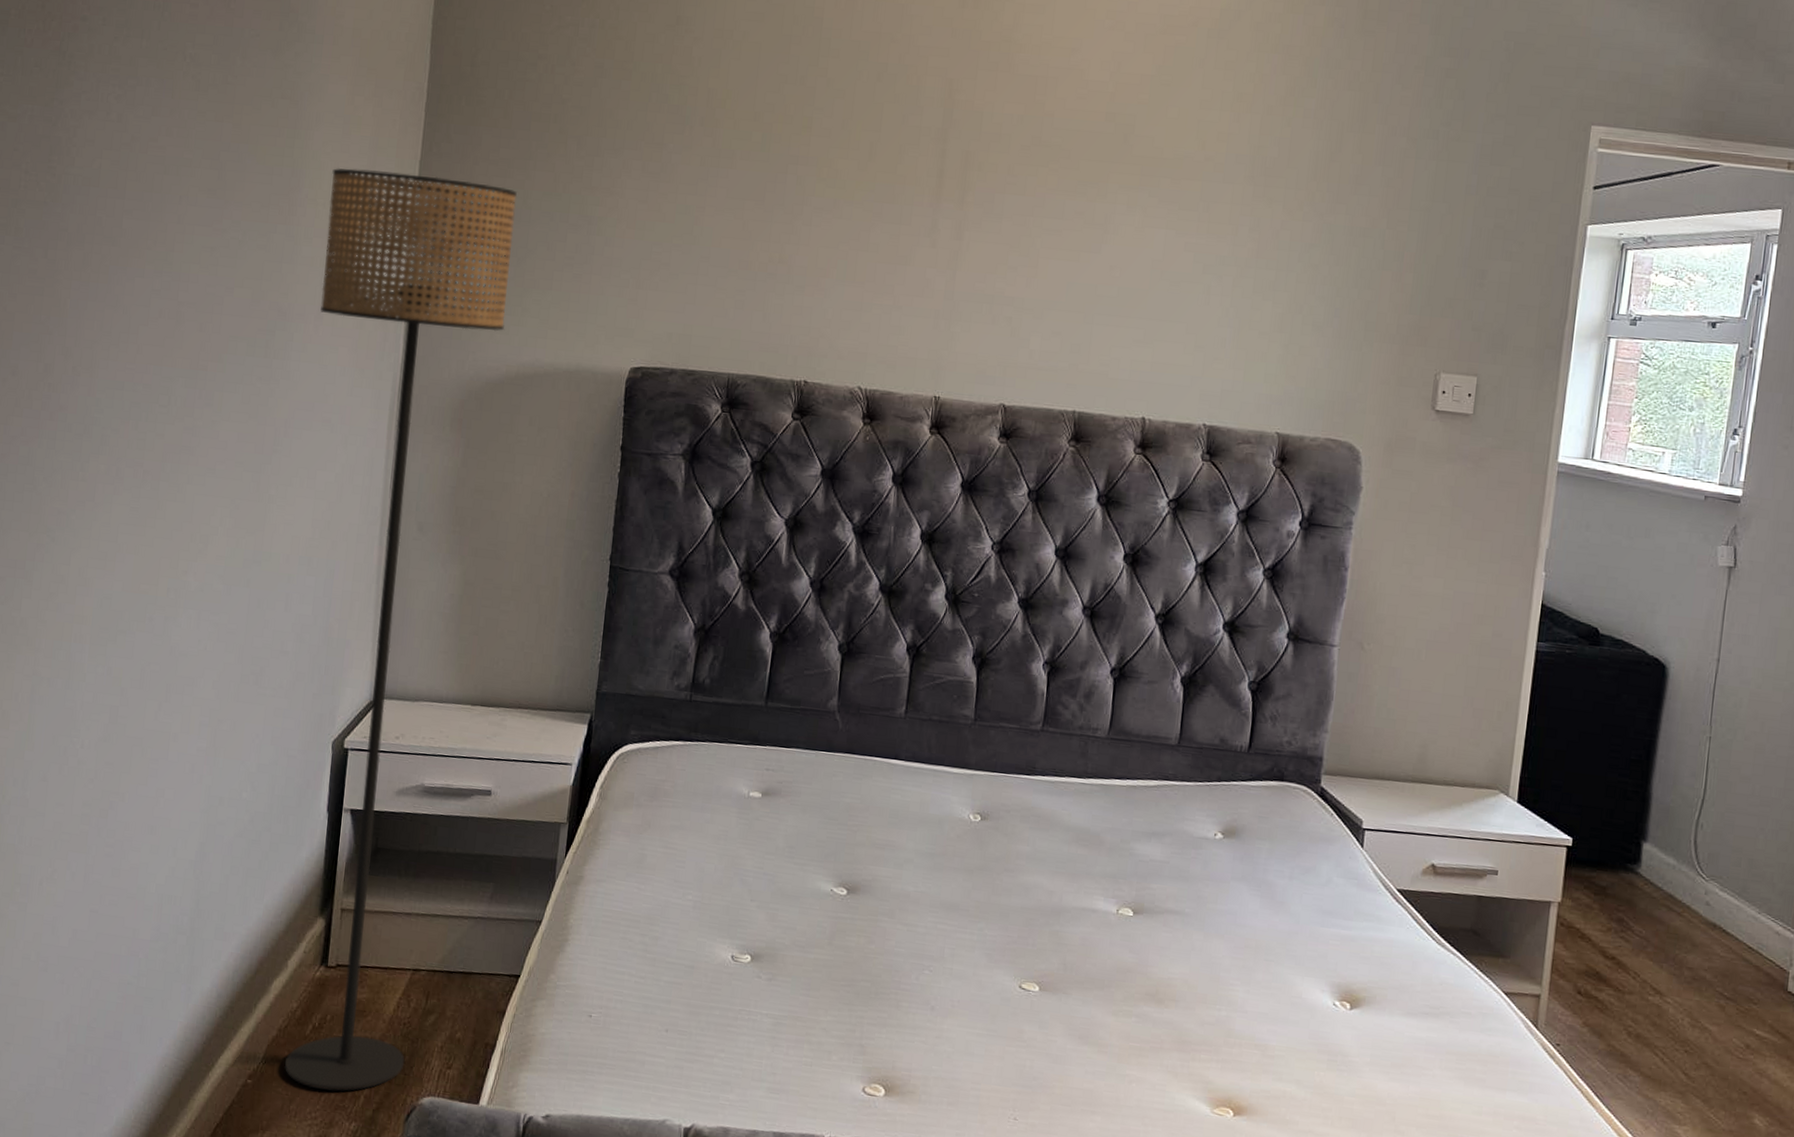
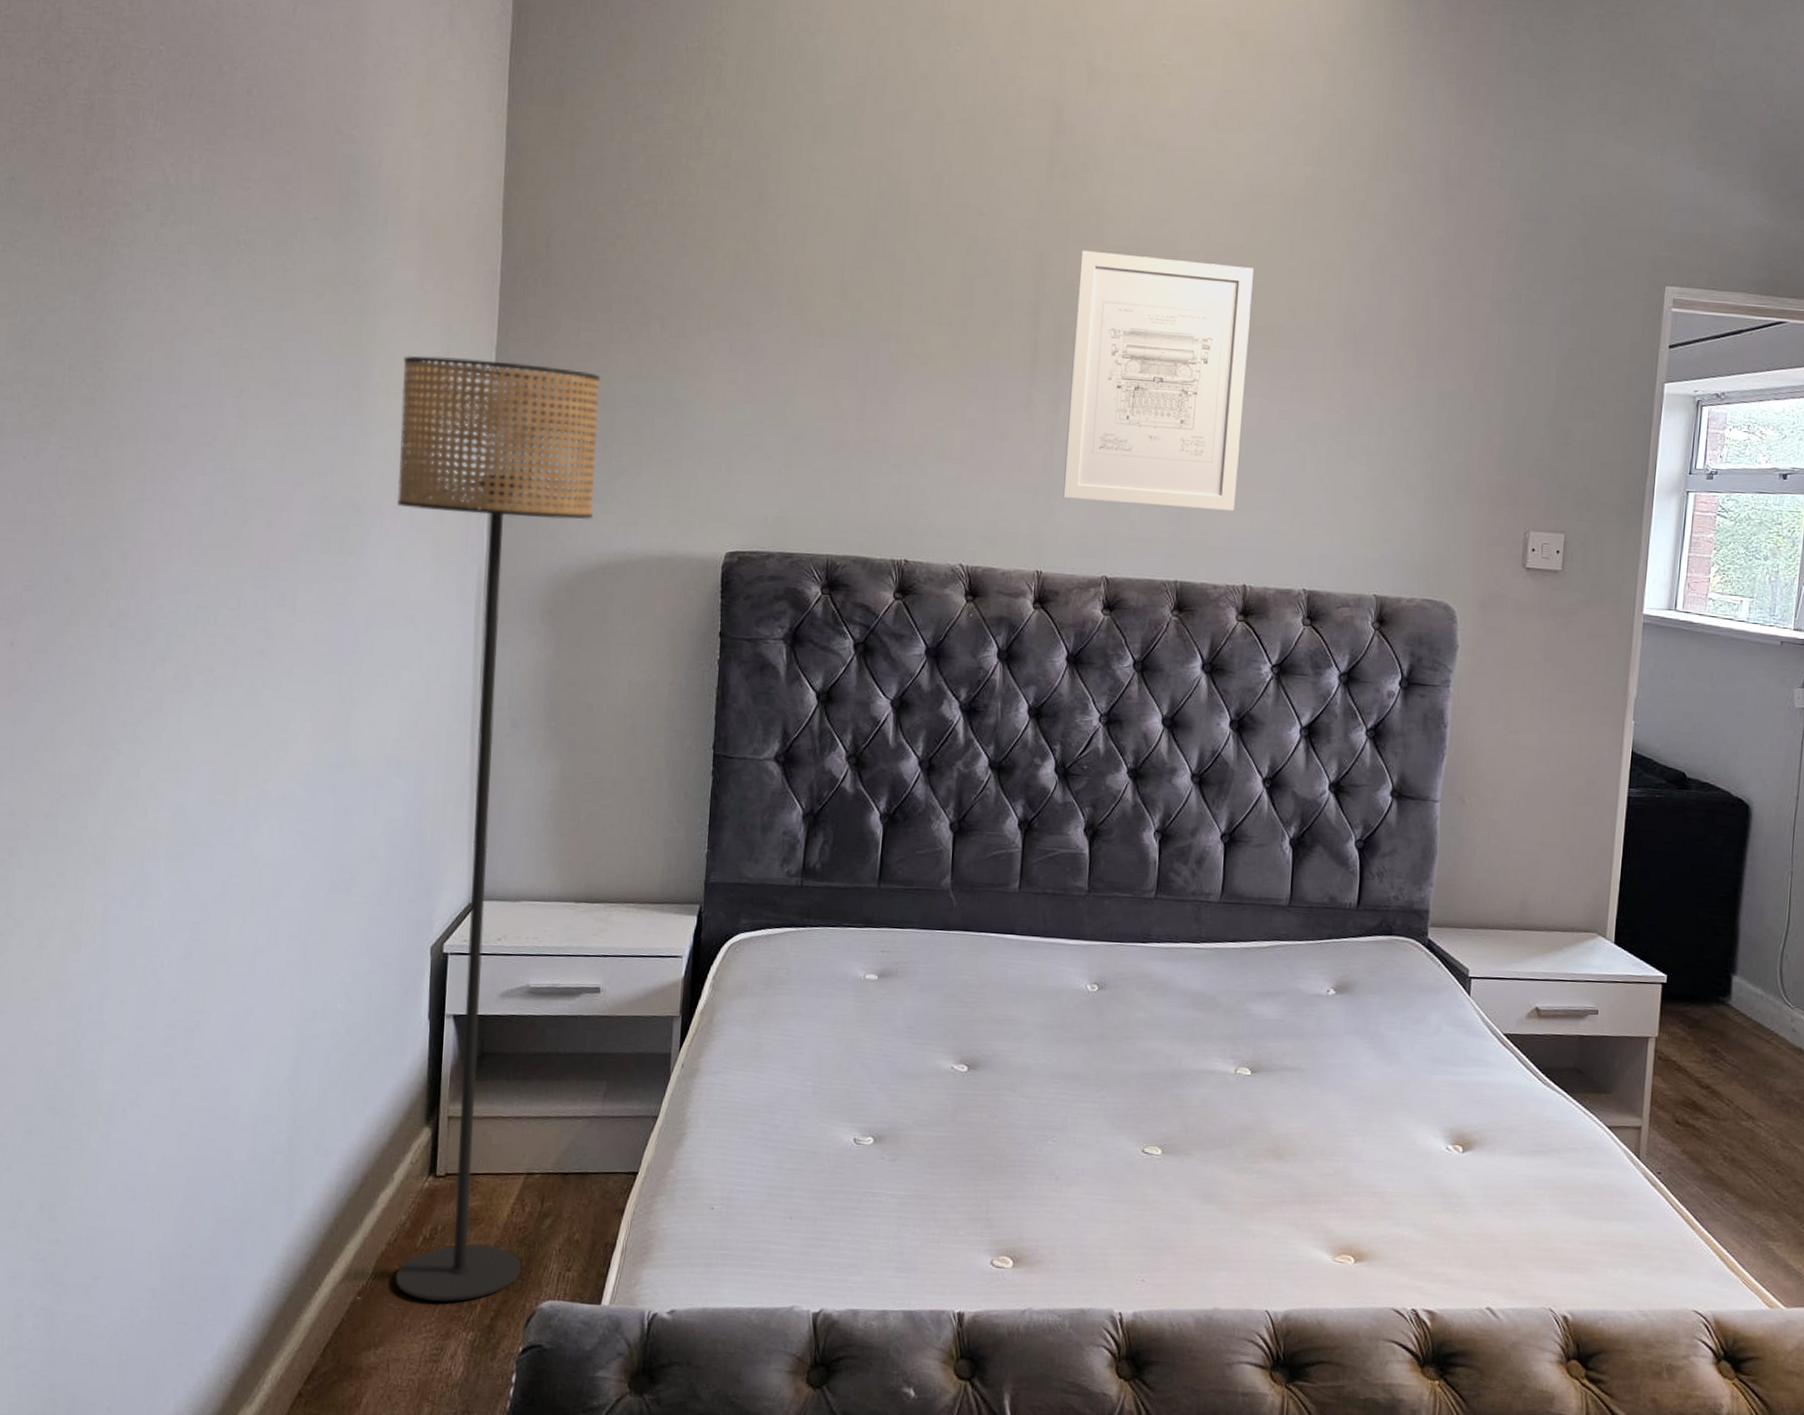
wall art: none [964,78,1164,343] -> present [1063,250,1254,511]

